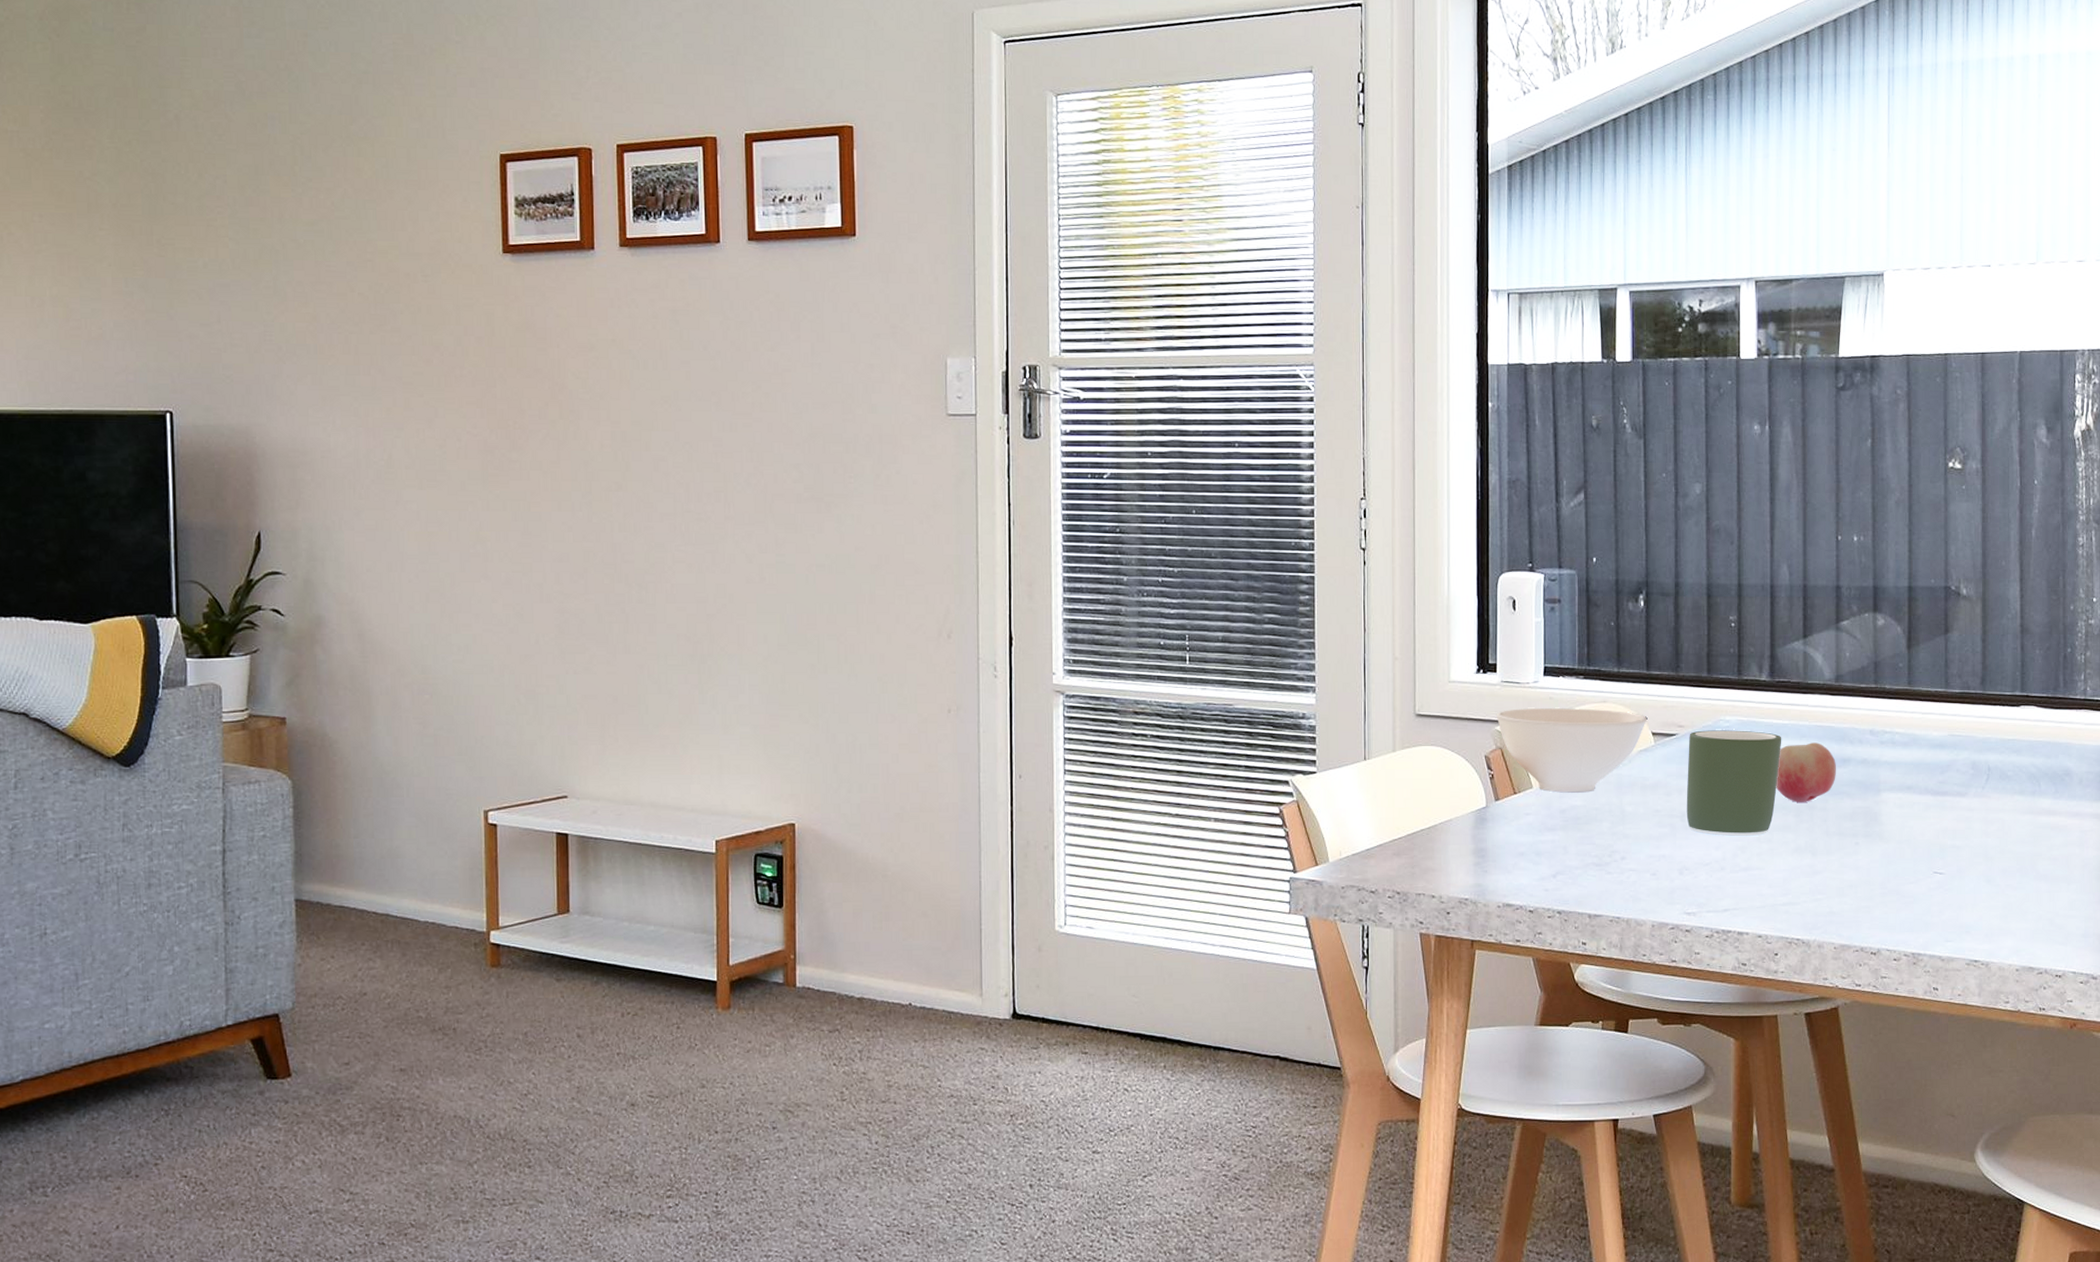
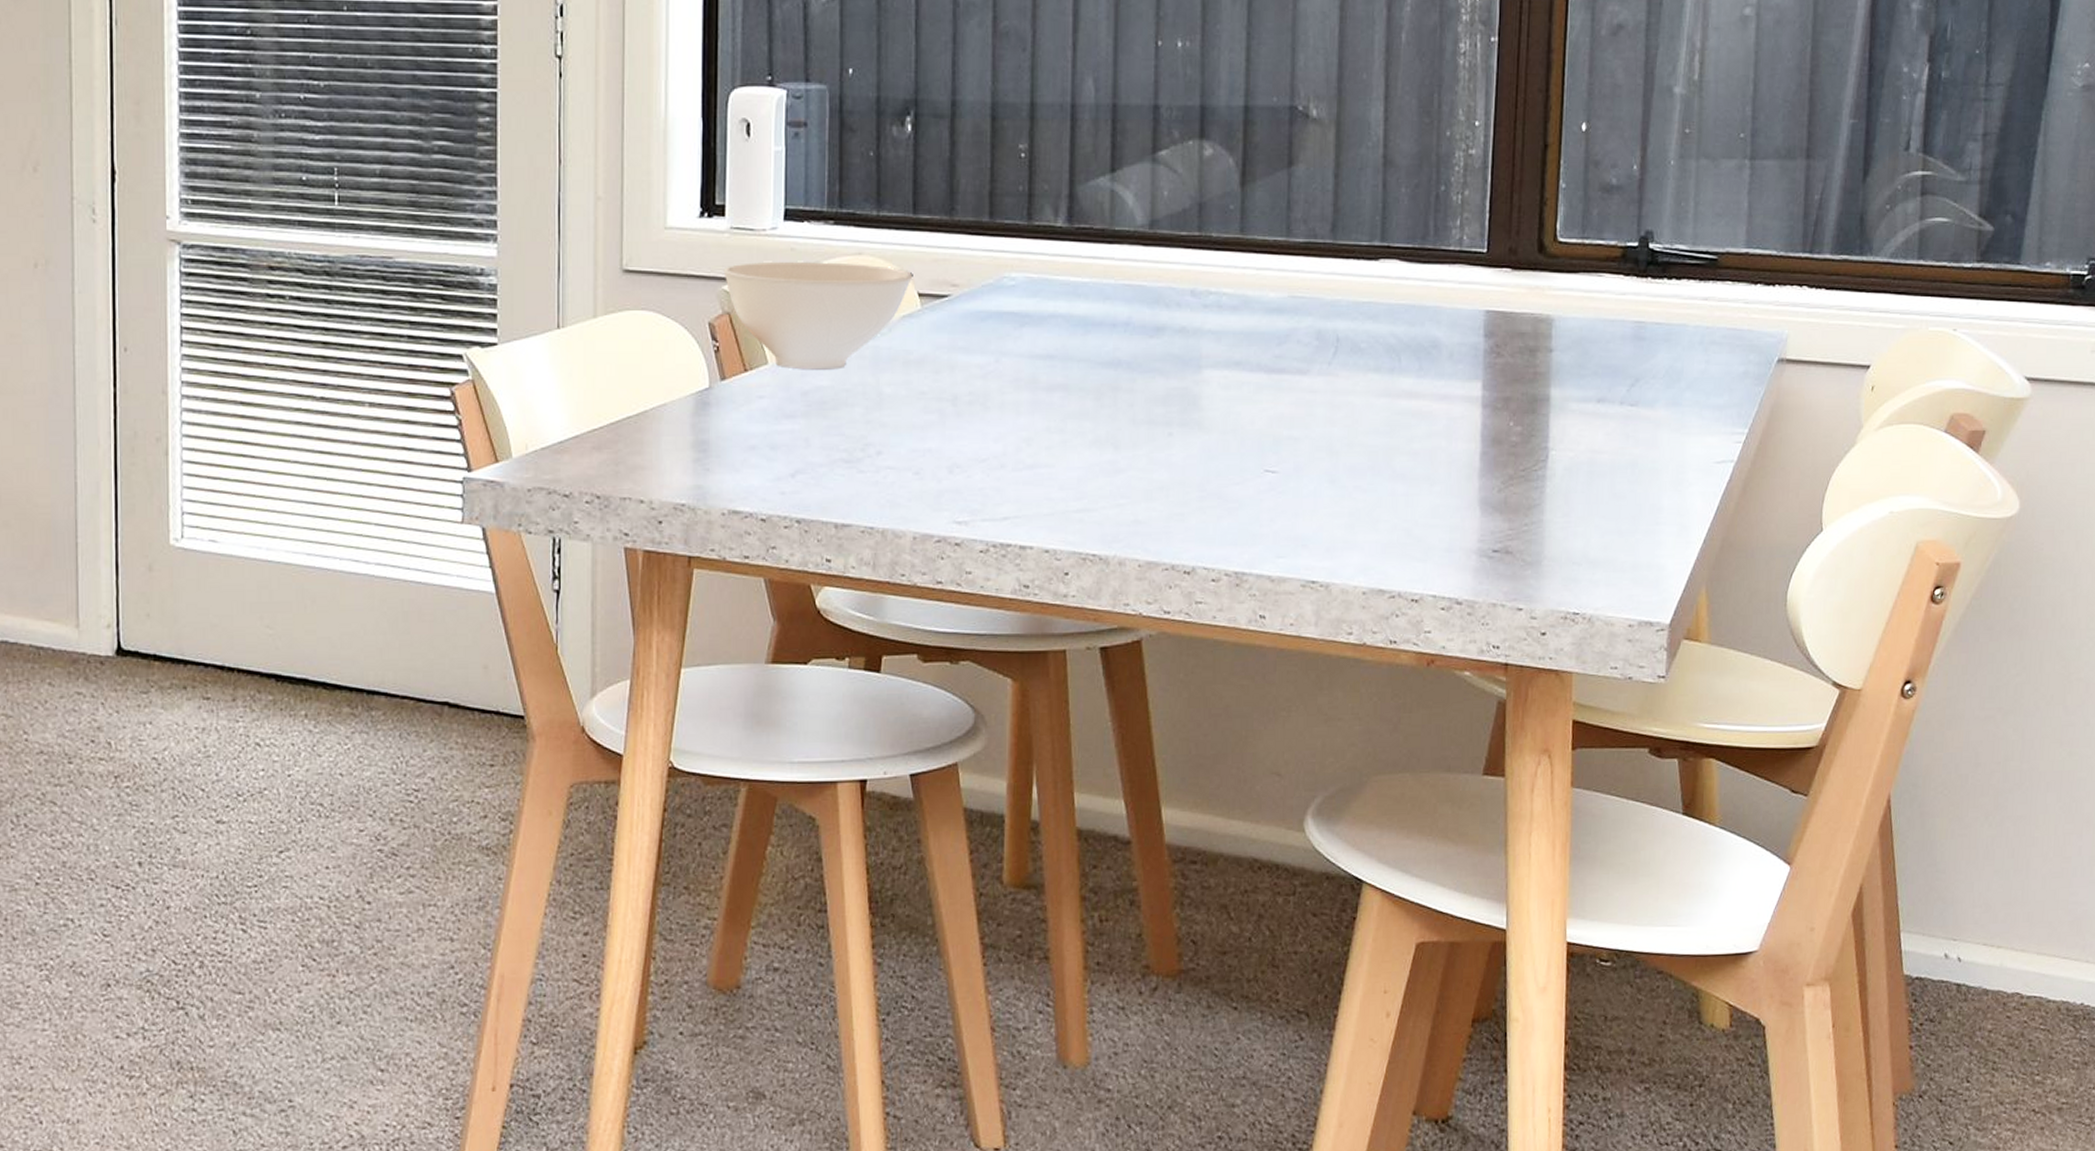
mug: present [1686,730,1782,837] -> none [959,290,1081,426]
fruit: present [1776,742,1836,802] -> none [1071,306,1147,382]

